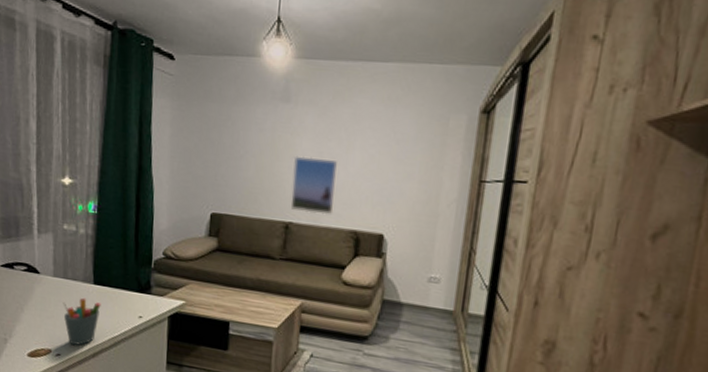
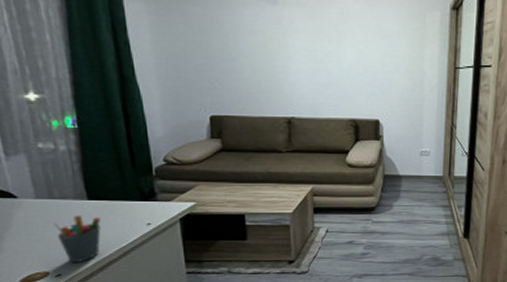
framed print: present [290,155,337,215] -> none [289,55,332,108]

